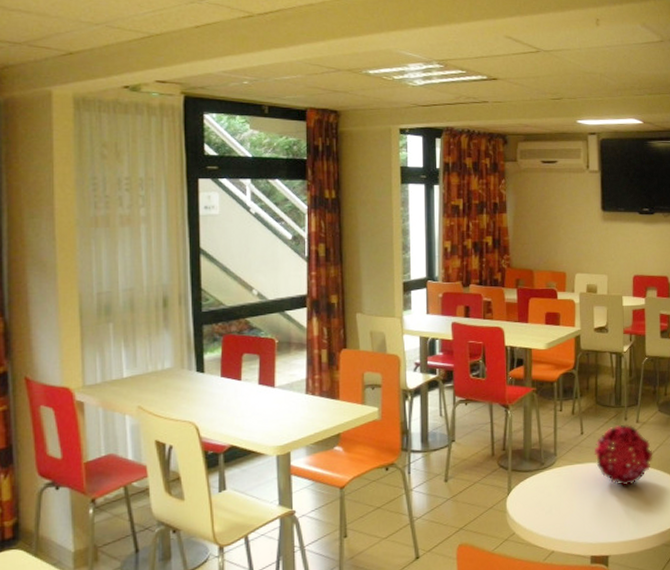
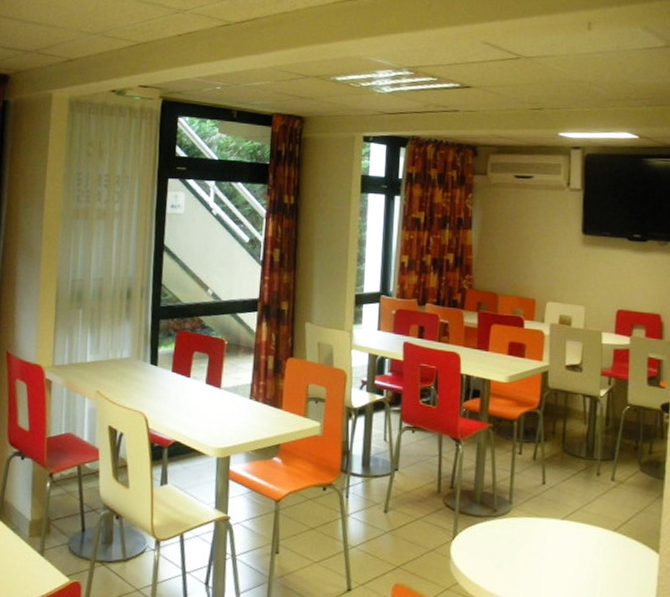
decorative ball: present [594,424,653,486] -> none [556,479,631,553]

